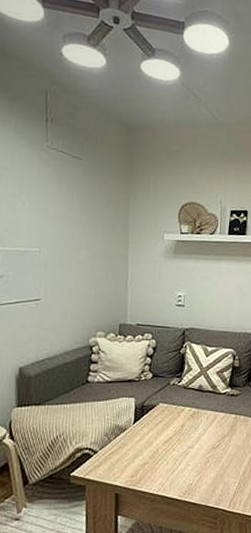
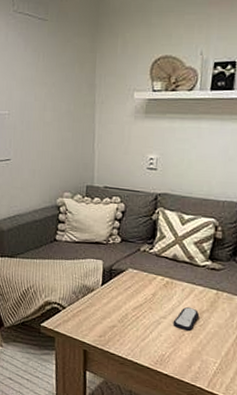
remote control: none [199,434,221,457] -> present [173,307,199,332]

